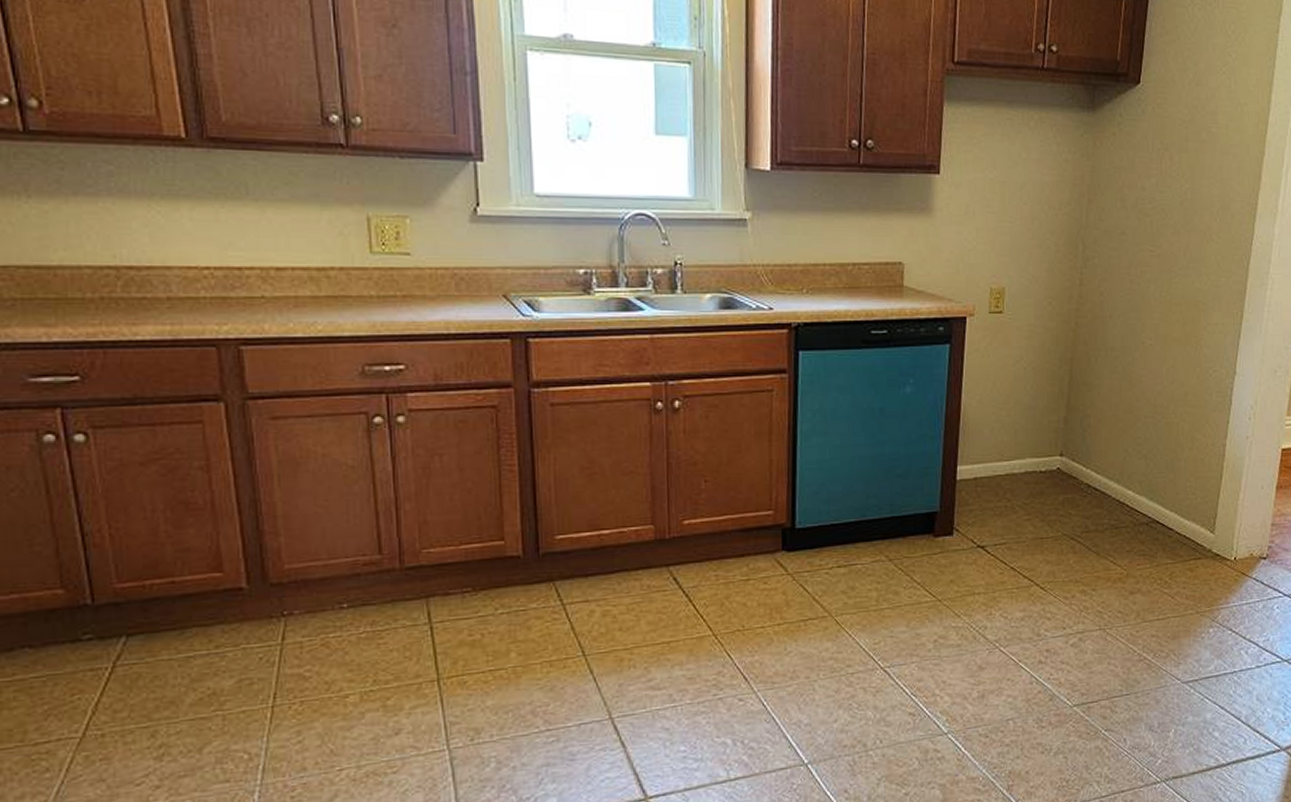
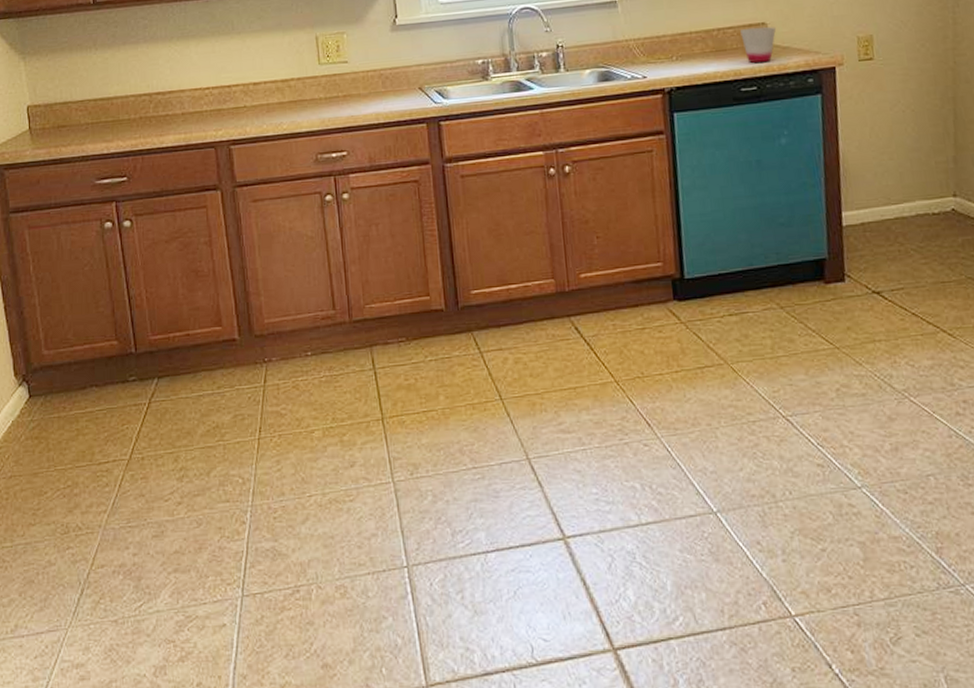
cup: none [876,266,912,306] -> present [740,26,776,63]

